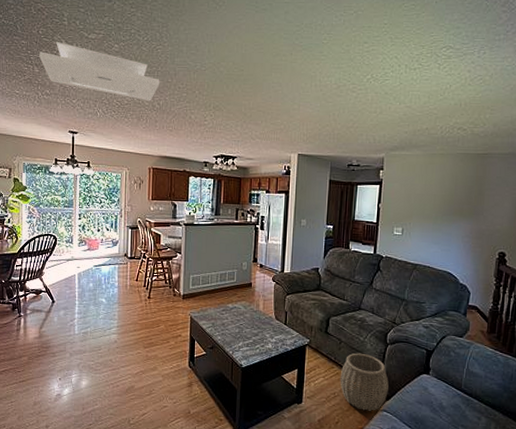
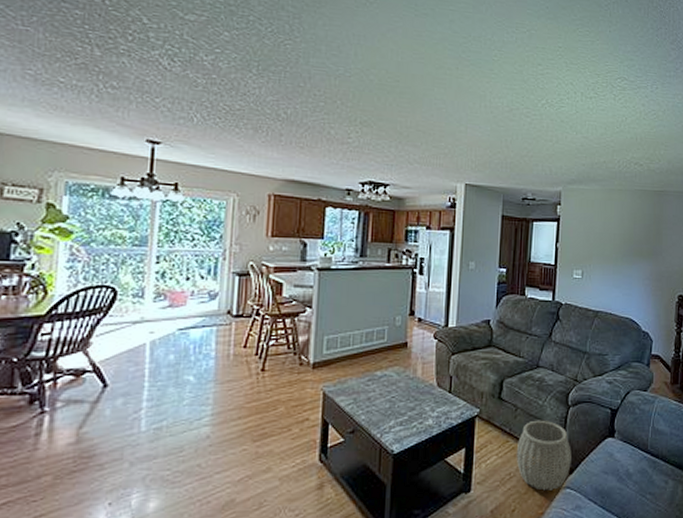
ceiling light: present [39,42,160,101] -> none [103,18,288,109]

